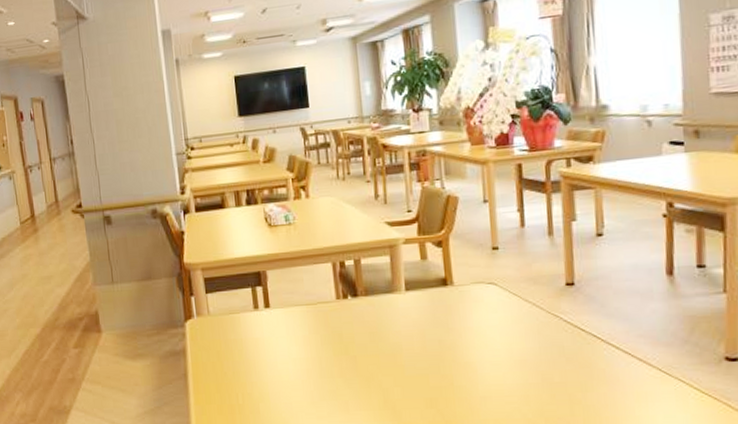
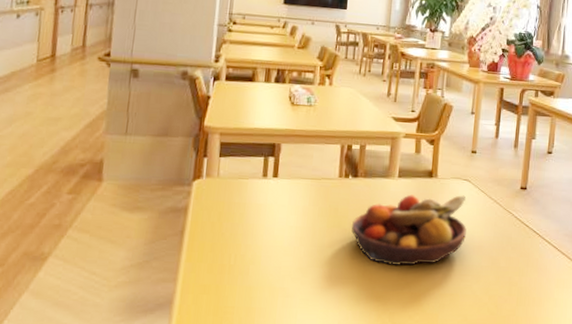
fruit bowl: none [360,302,503,391] -> present [351,194,467,266]

